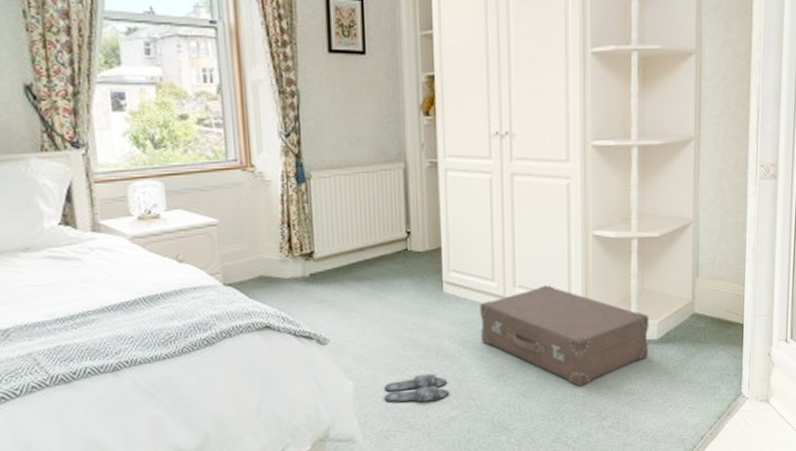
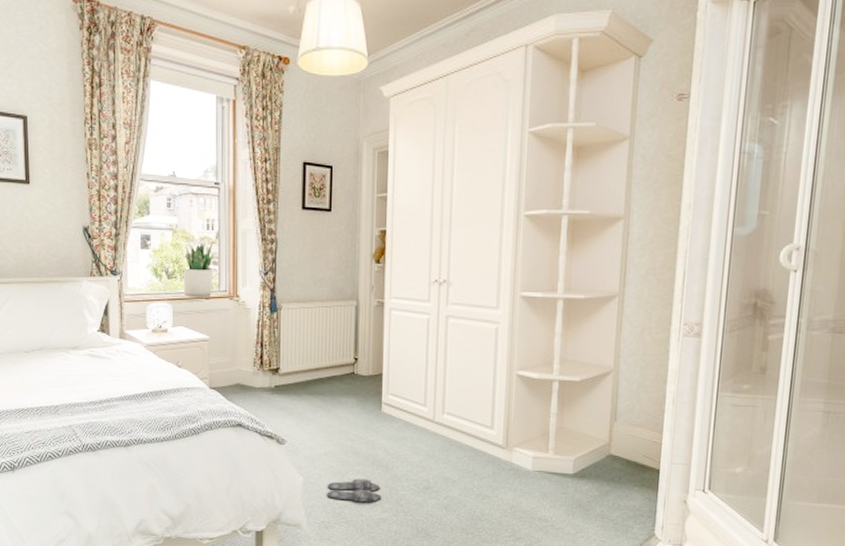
planter: none [174,97,218,171] -> present [183,241,215,298]
suitcase: present [480,285,650,387] -> none [411,414,566,508]

